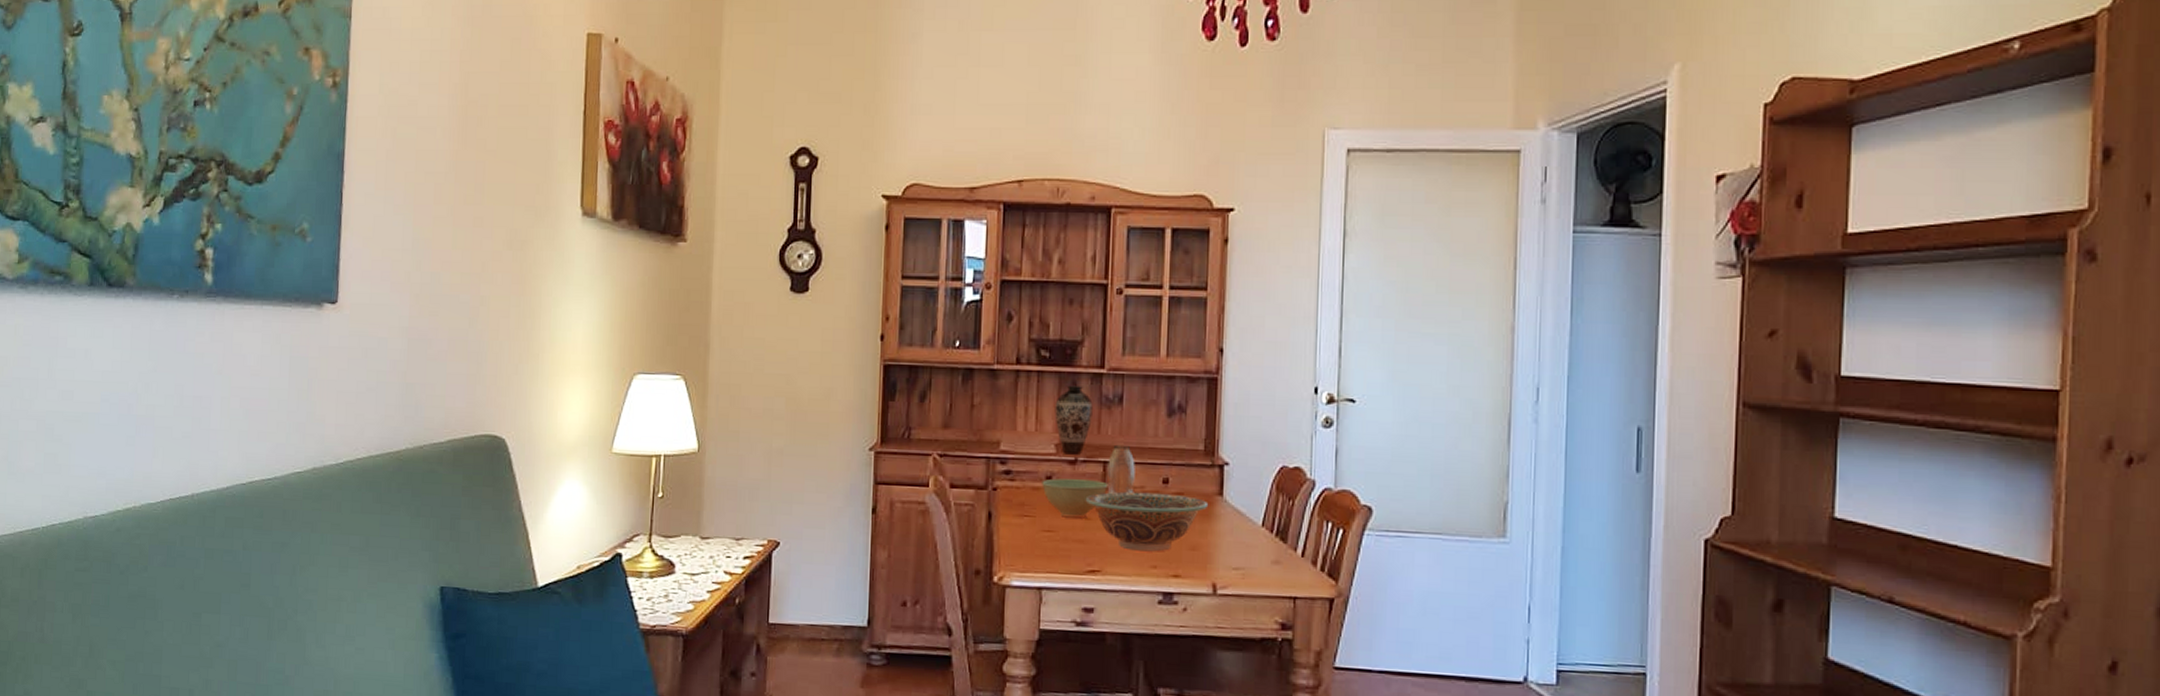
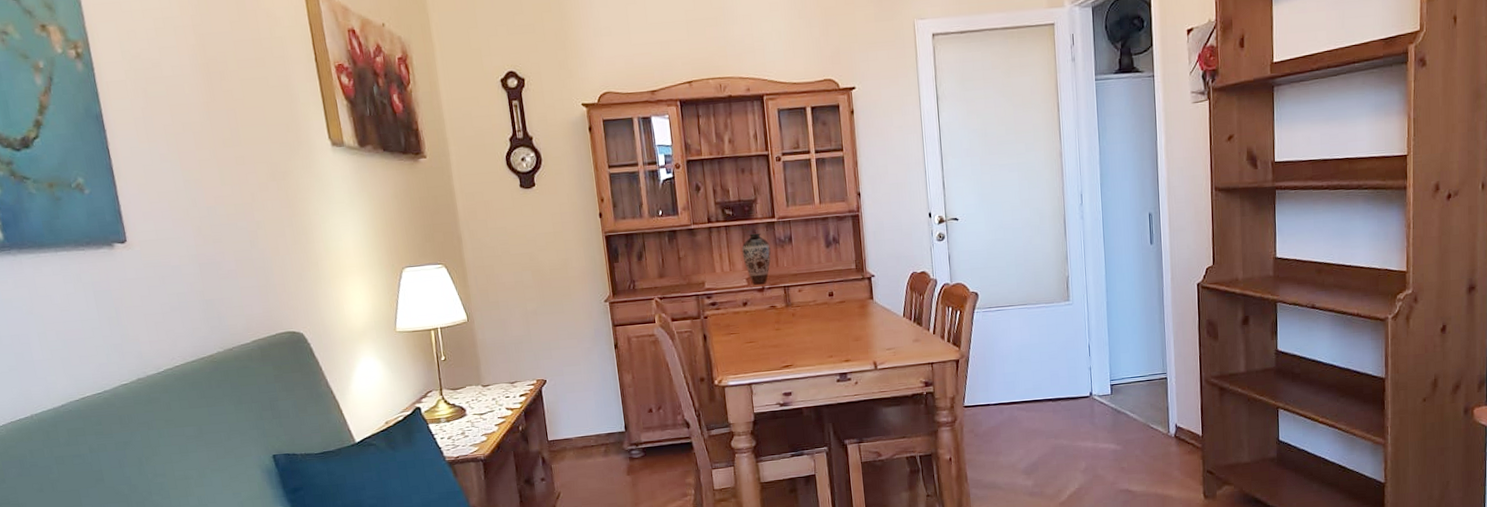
bowl: present [1042,478,1109,519] -> none [740,300,790,331]
decorative bowl: present [1085,491,1209,552] -> none [774,303,864,348]
vase: present [1107,444,1135,494] -> none [787,272,809,309]

